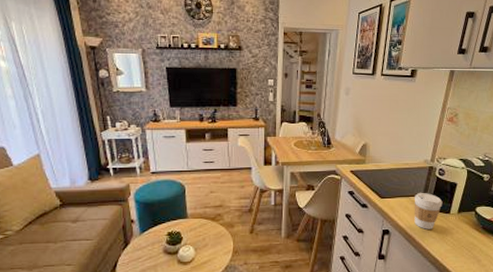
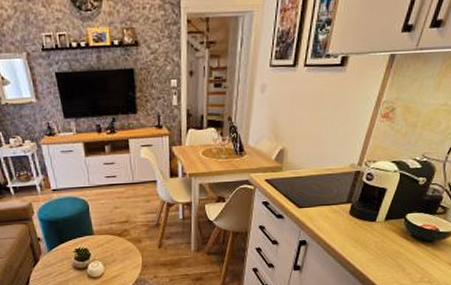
coffee cup: present [414,192,443,229] -> none [334,200,368,239]

